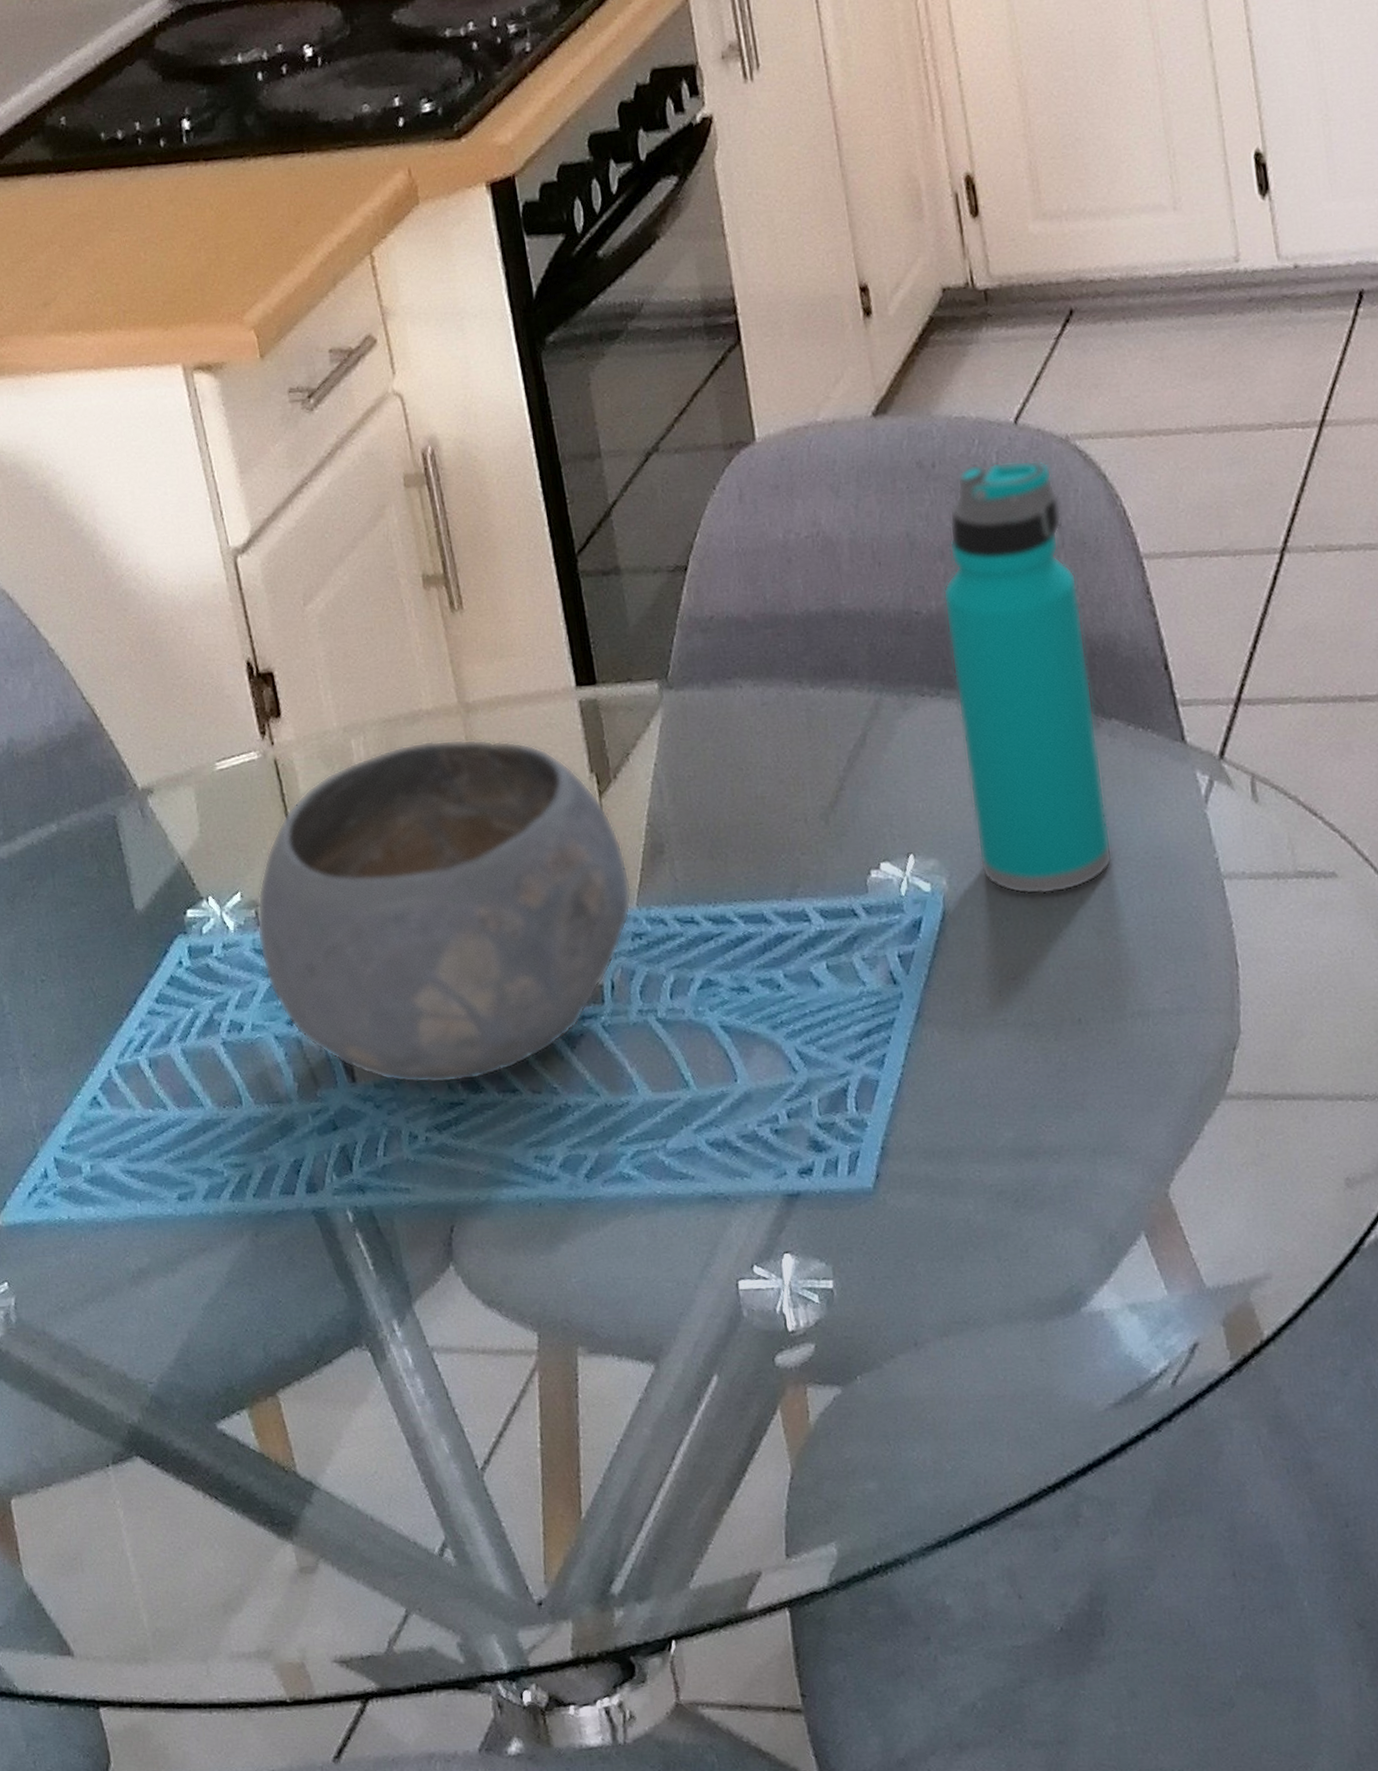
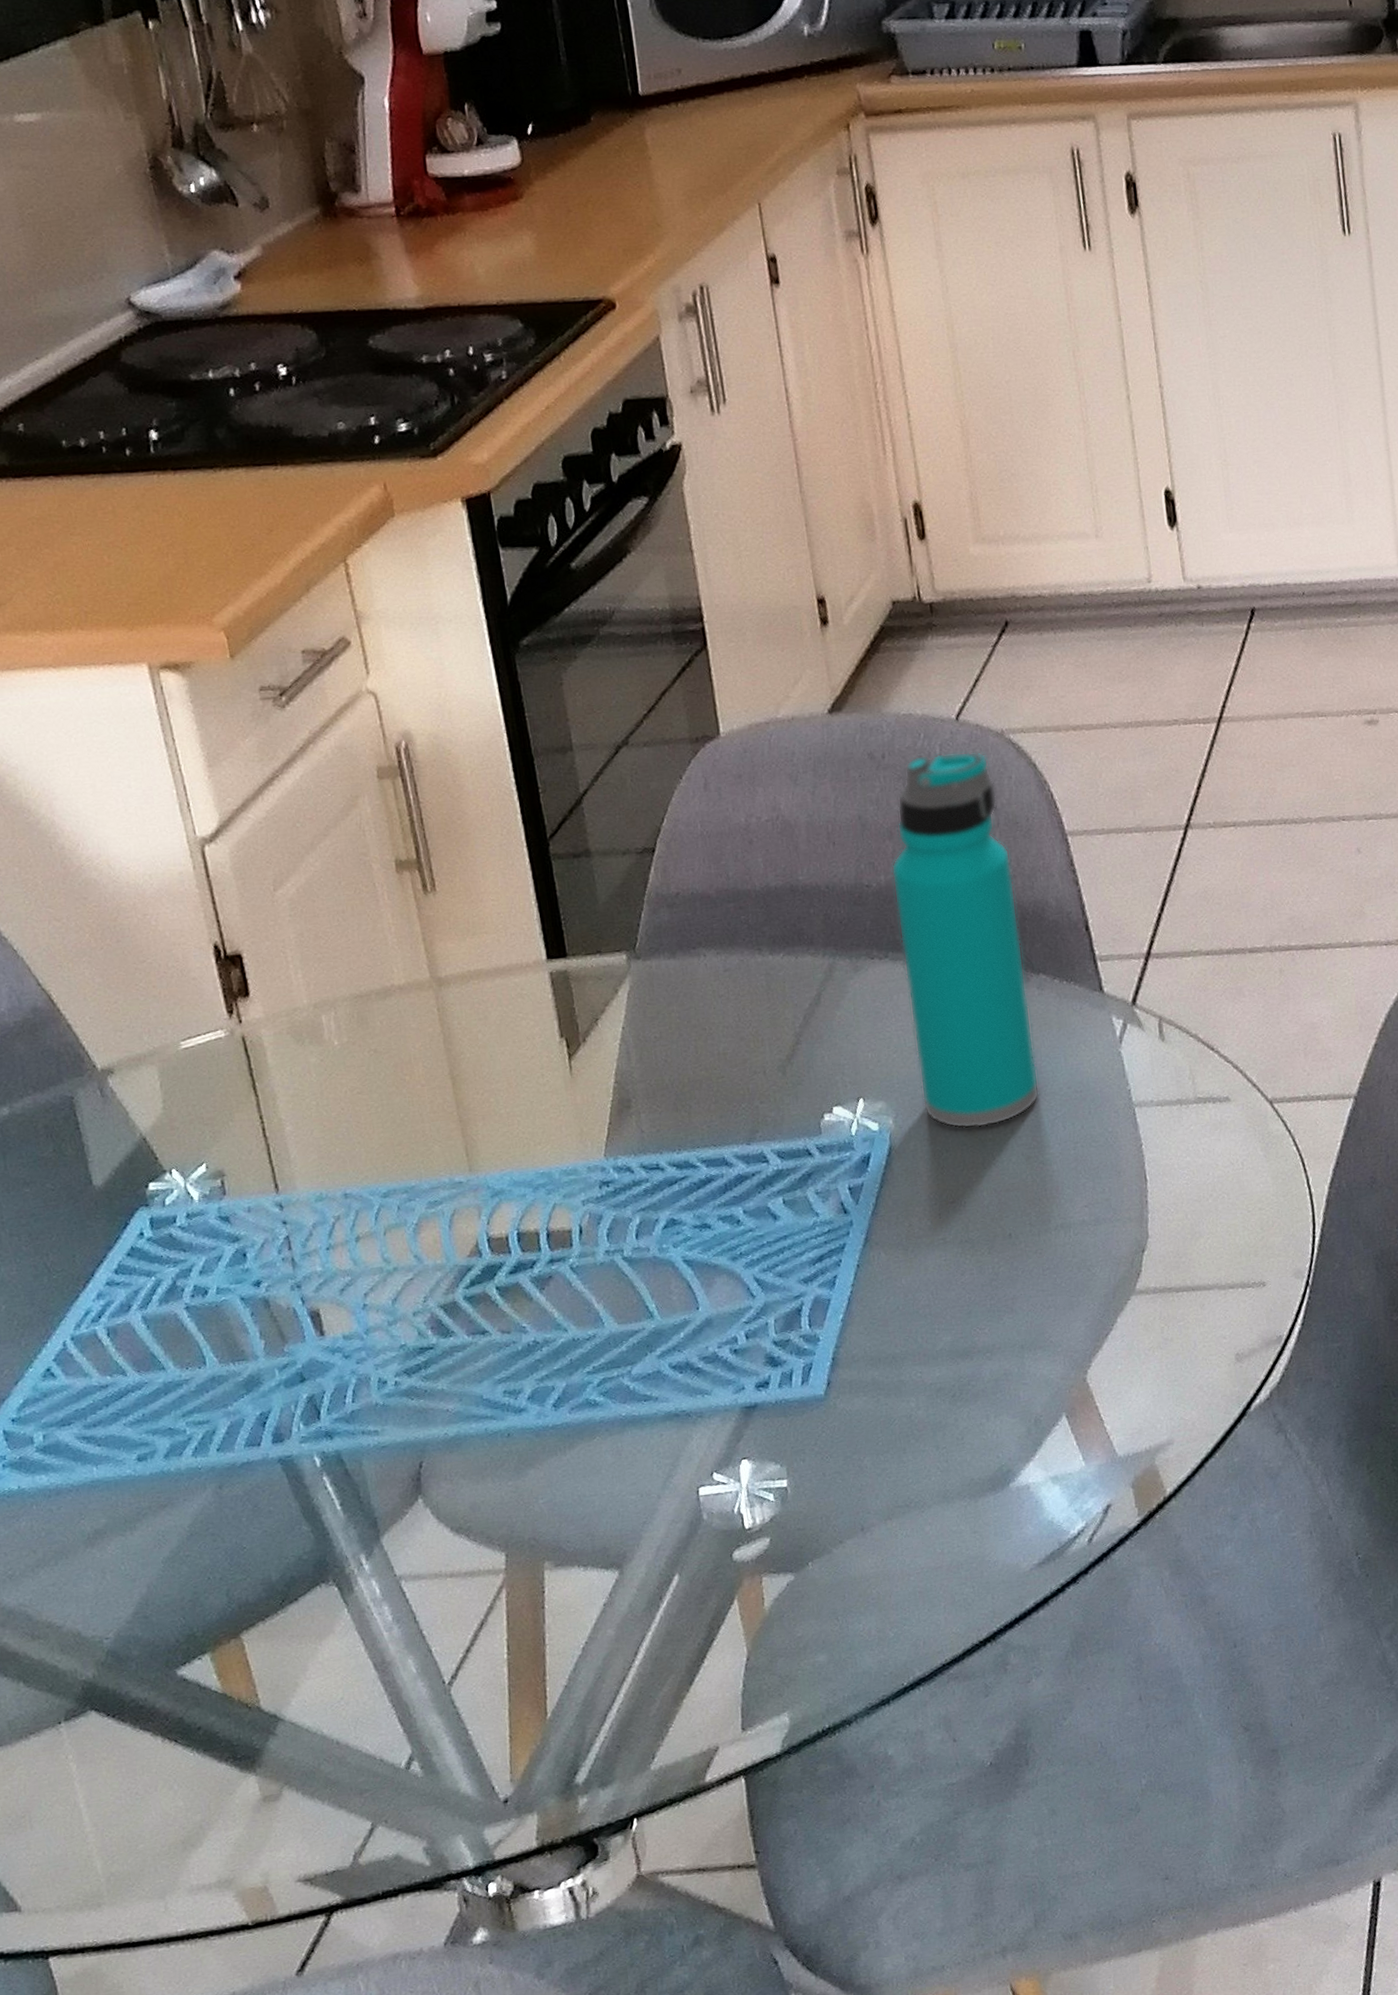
bowl: present [257,739,632,1084] -> none [223,1010,600,1333]

